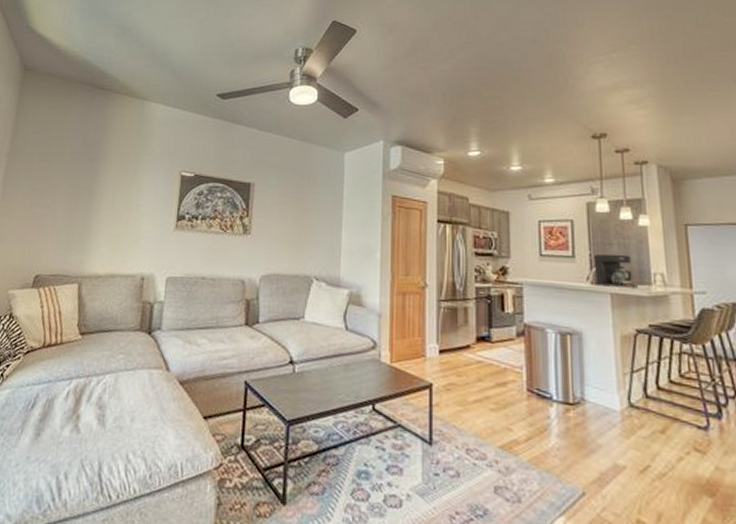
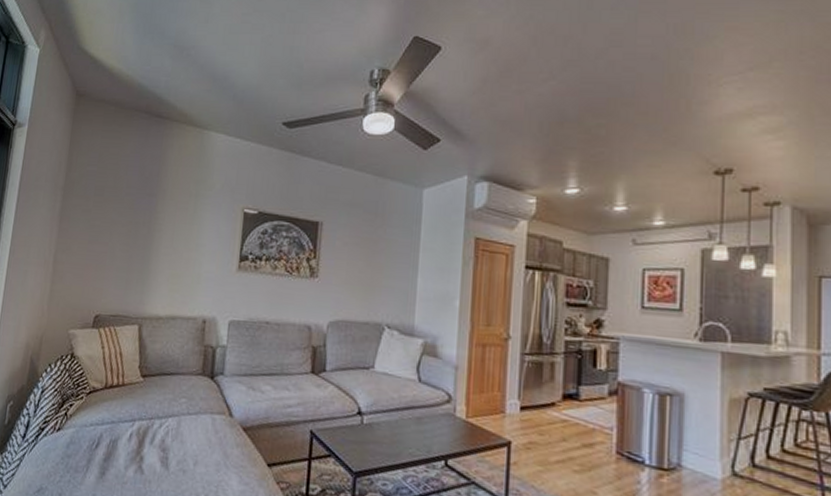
coffee maker: present [593,253,638,289] -> none [703,307,754,347]

